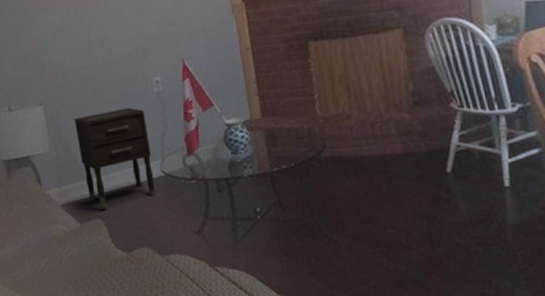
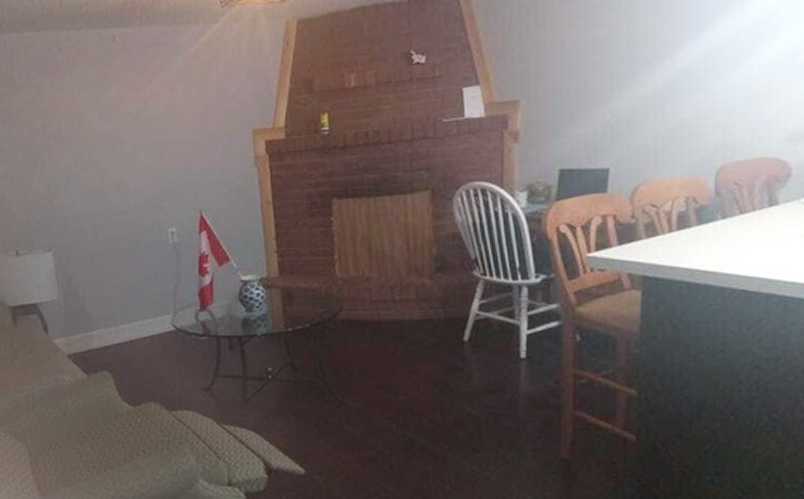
nightstand: present [74,107,157,209] -> none [85,258,167,361]

